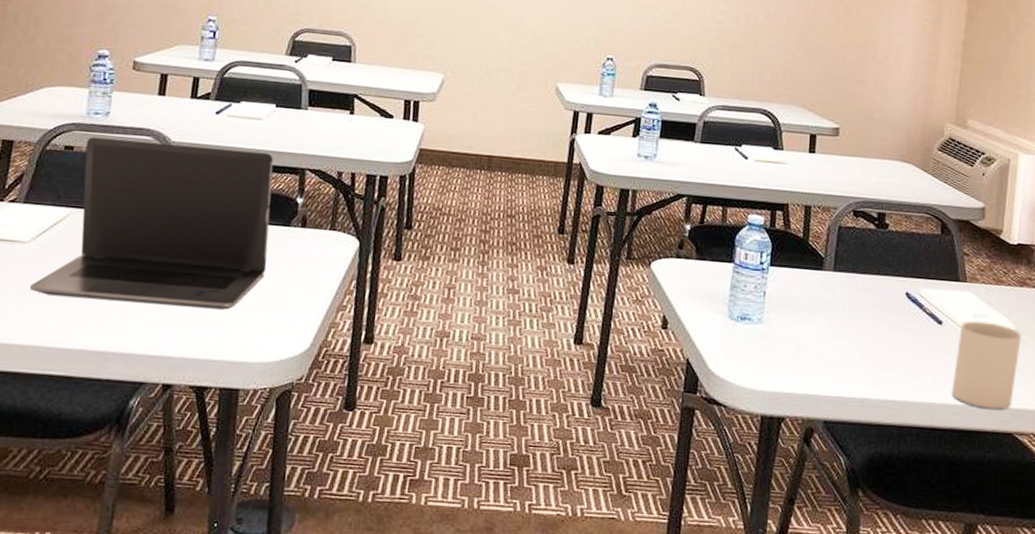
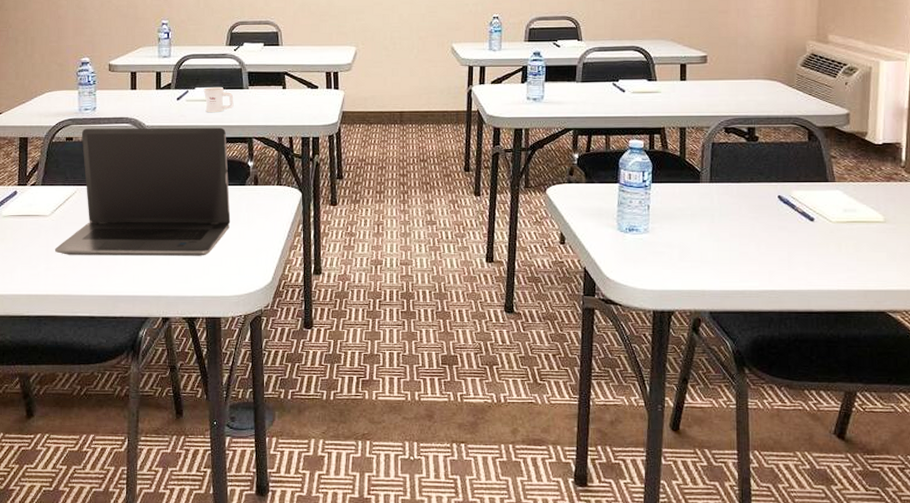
mug: none [250,103,288,135] -> present [203,87,234,113]
cup: present [951,321,1021,409] -> none [826,215,890,292]

